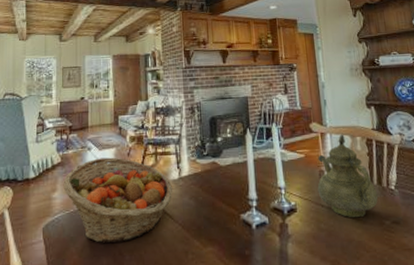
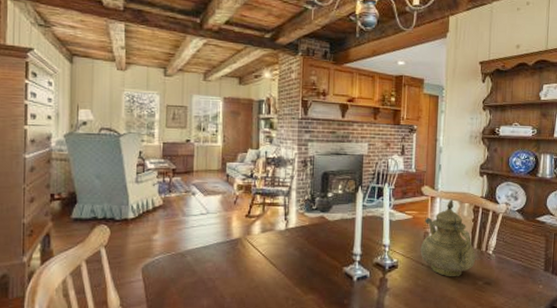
fruit basket: present [63,157,173,243] -> none [164,204,279,285]

